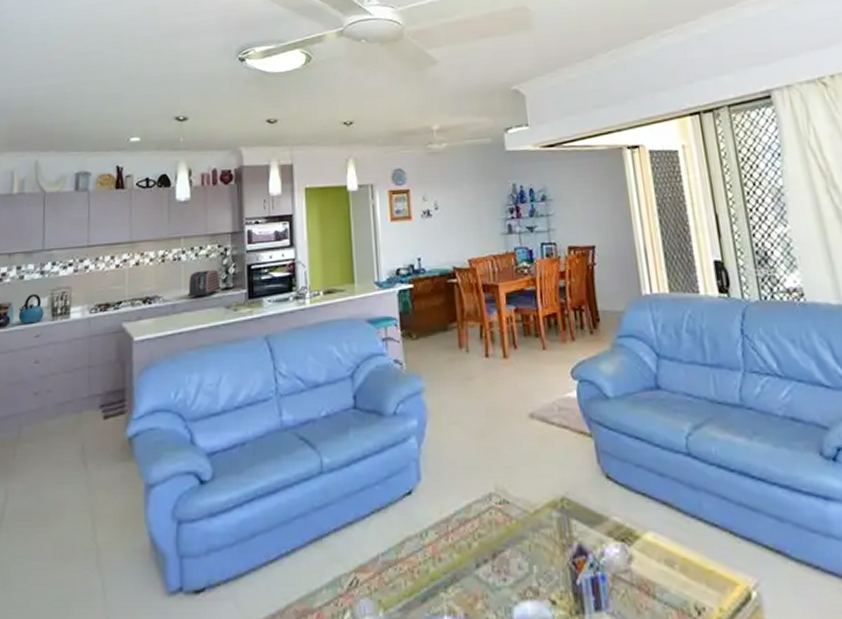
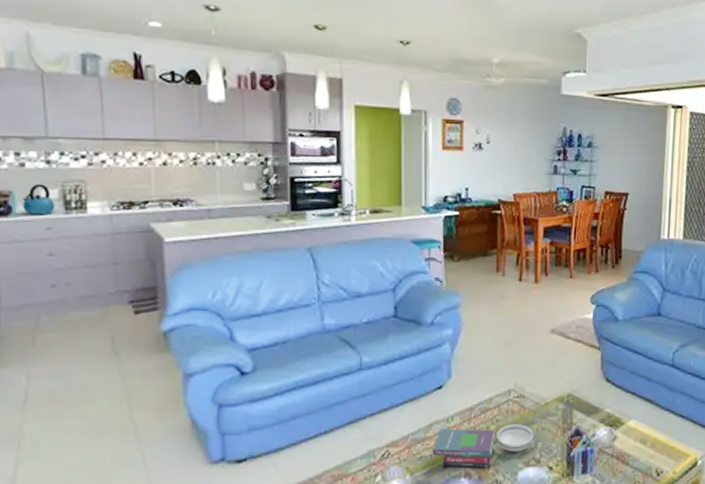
toaster: present [188,269,221,297] -> none [224,177,261,204]
books: none [406,547,480,603] -> present [432,429,495,469]
bowl: none [481,540,527,579] -> present [497,424,534,452]

